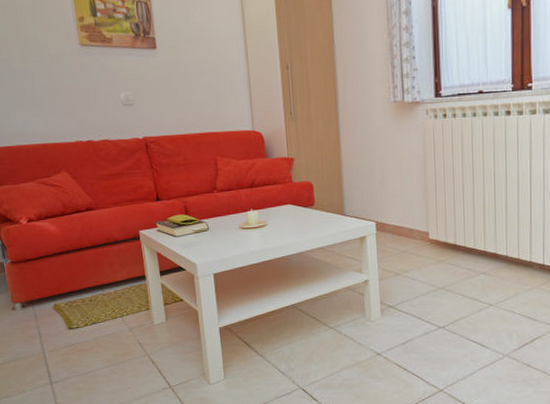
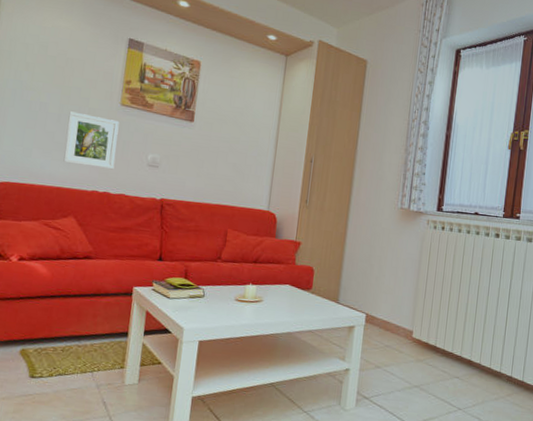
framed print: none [33,62,91,118] -> present [63,111,120,170]

